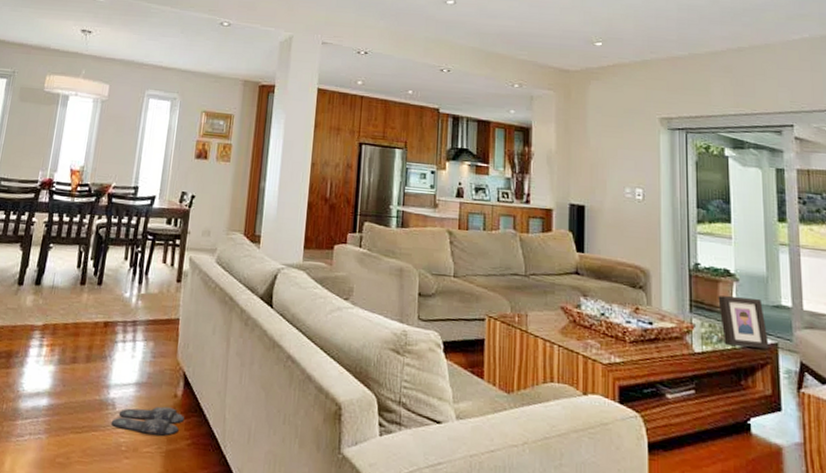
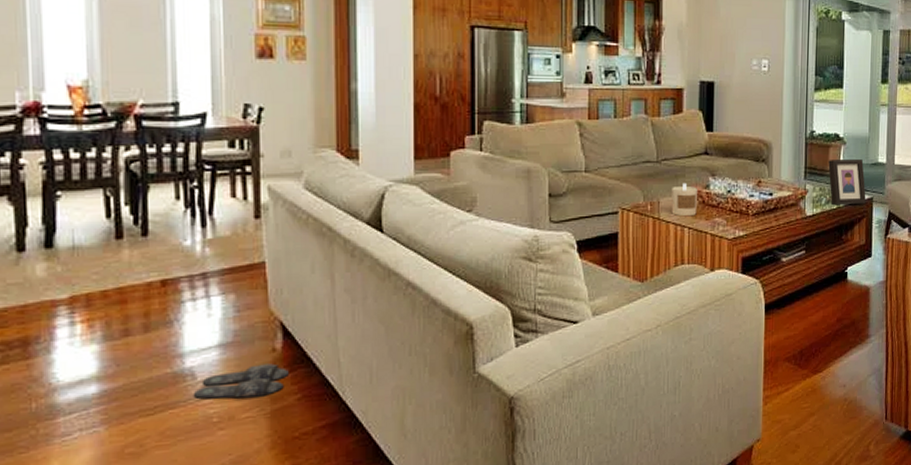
candle: none [540,299,569,335] -> present [671,182,698,217]

